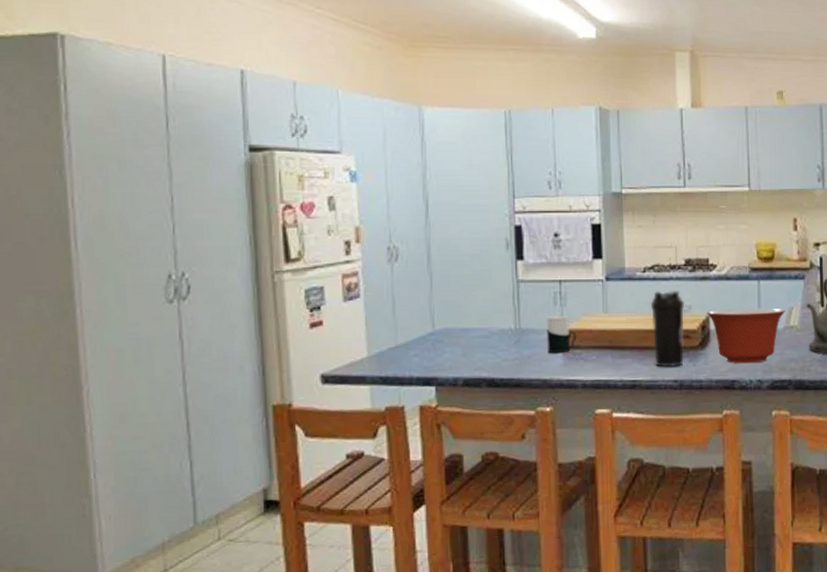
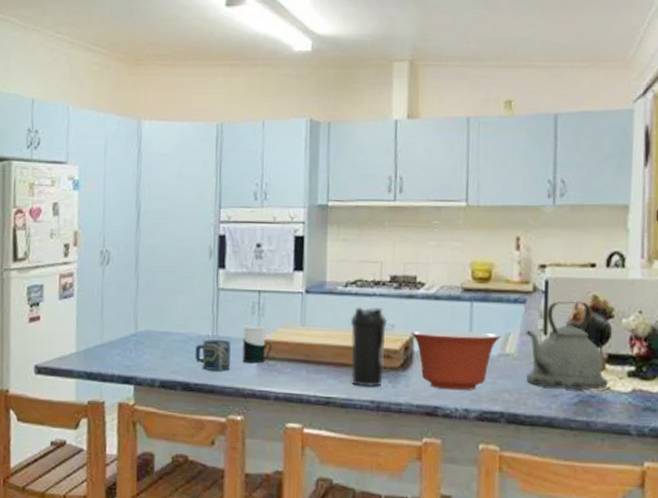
cup: none [497,332,536,365] -> present [194,339,232,371]

